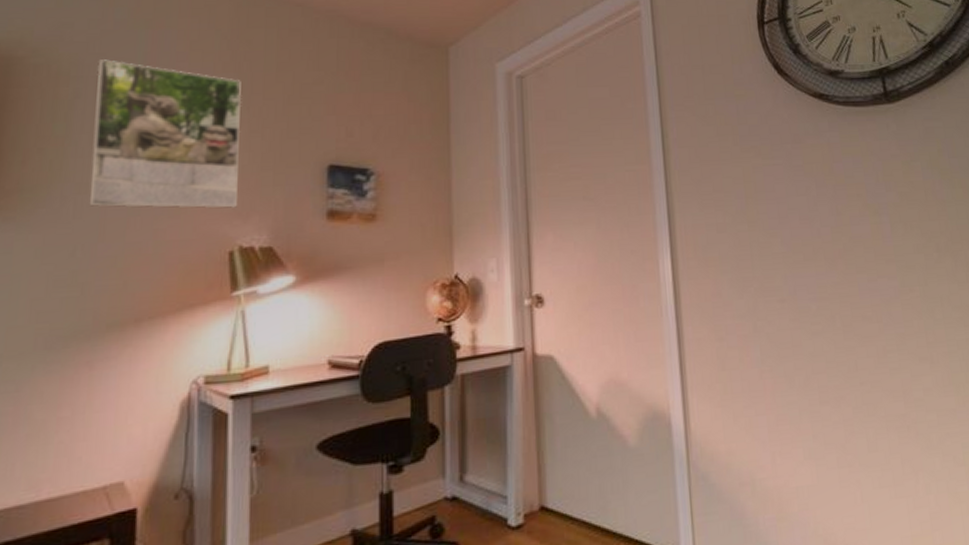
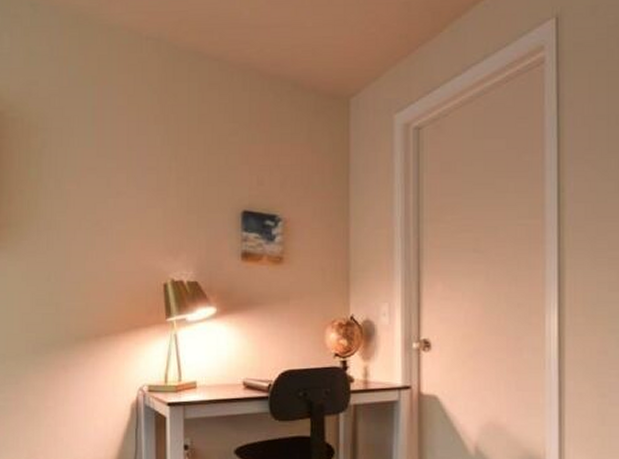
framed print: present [90,59,242,209] -> none [58,113,171,246]

